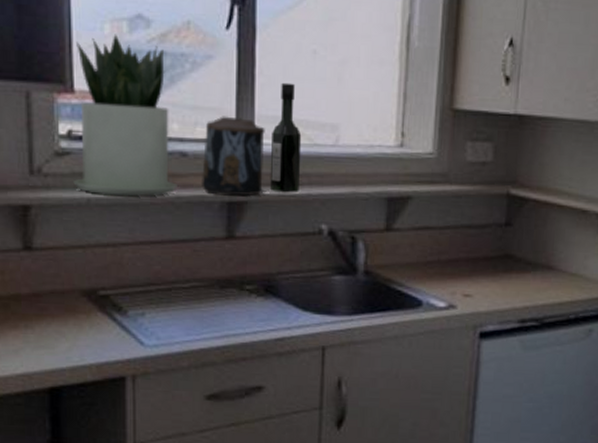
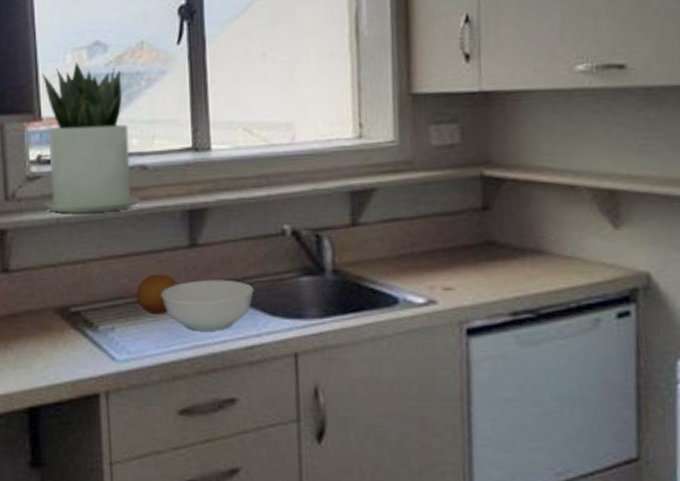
fruit: none [169,262,213,303] -> present [136,273,179,315]
bowl: none [194,272,288,322] -> present [161,279,254,331]
canister: present [200,116,267,197] -> none [161,126,226,204]
bottle: present [269,82,302,193] -> none [227,87,259,196]

